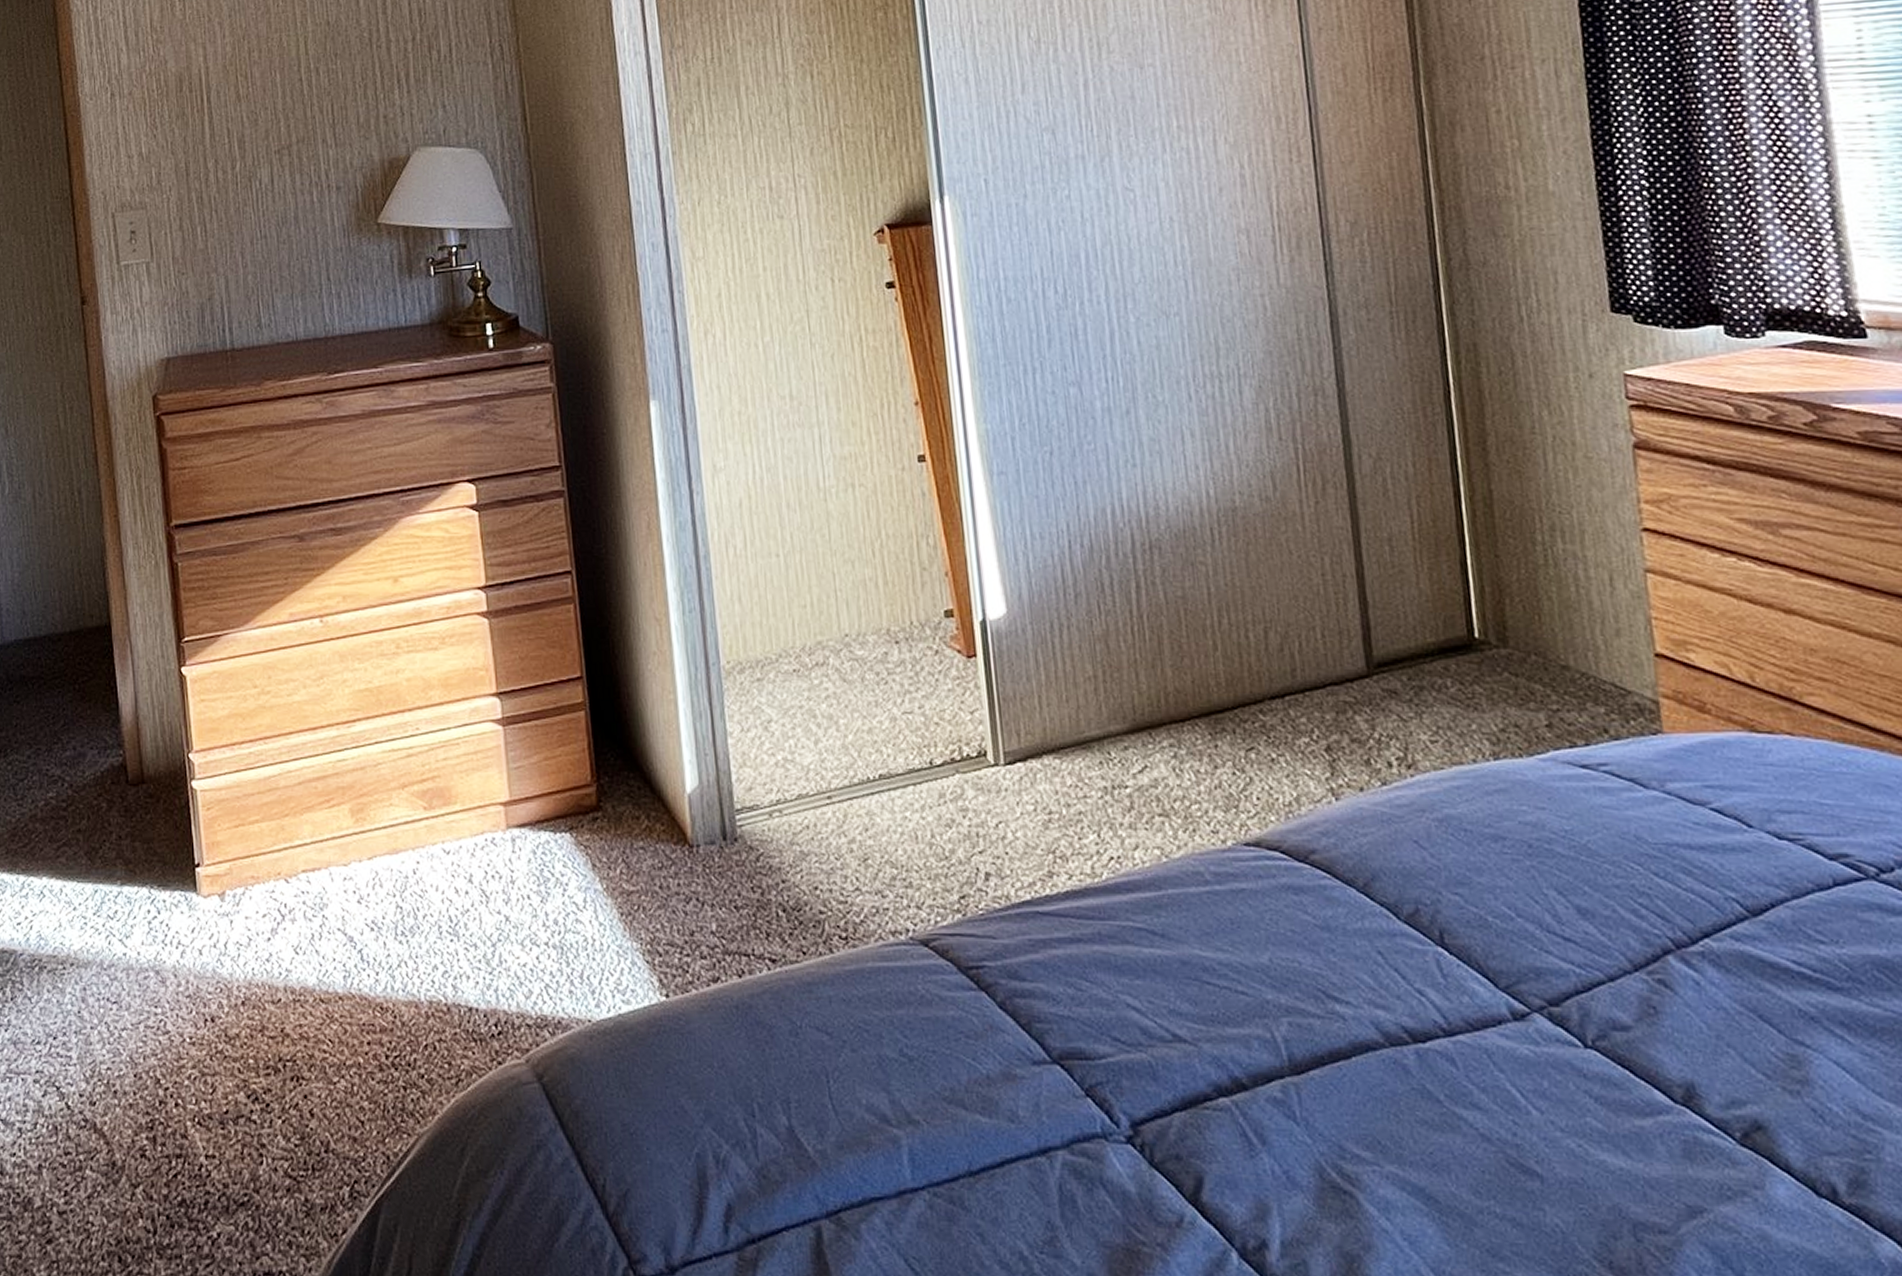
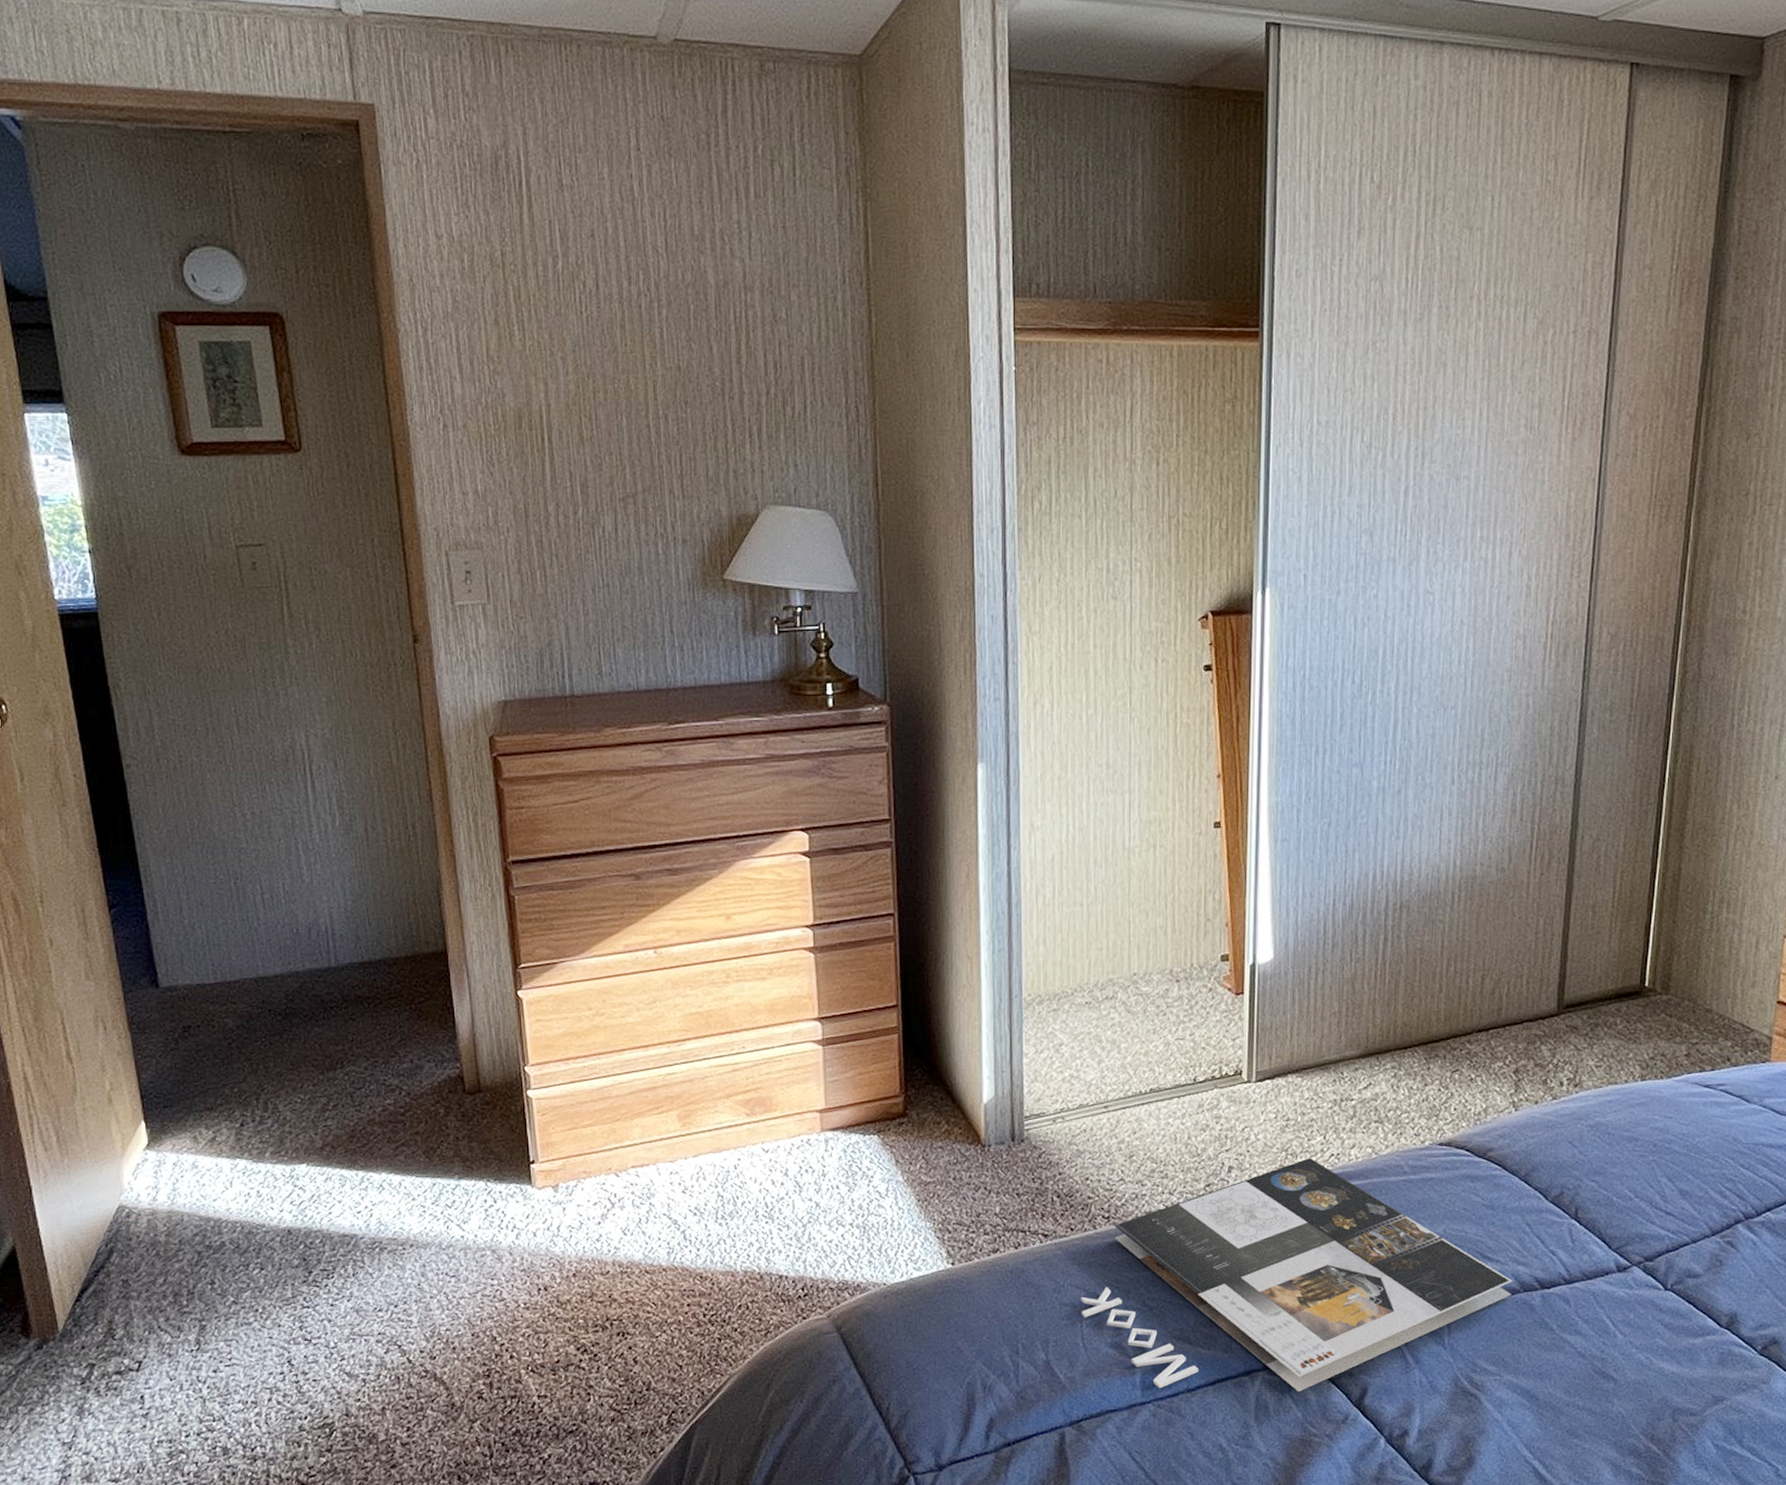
magazine: none [822,862,1376,1180] -> present [1080,1158,1513,1391]

